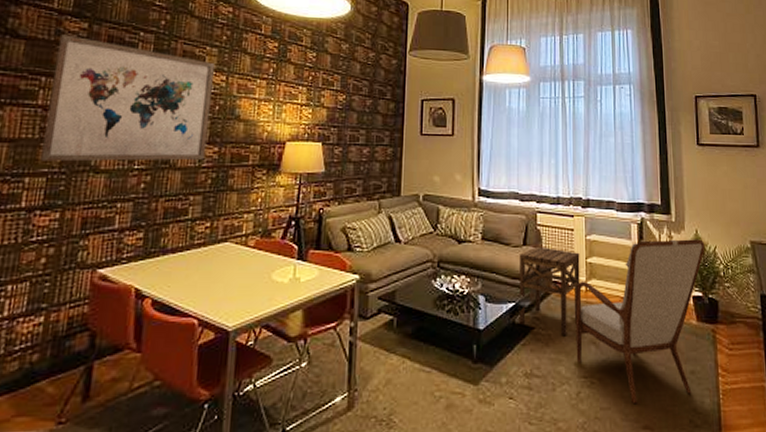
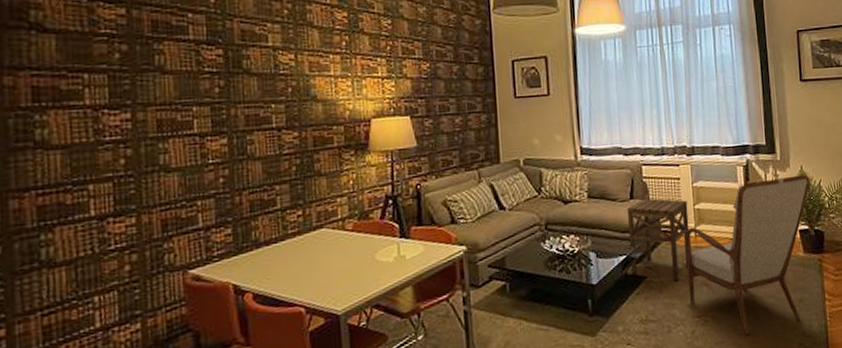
wall art: present [40,34,215,162] -> none [94,23,285,166]

